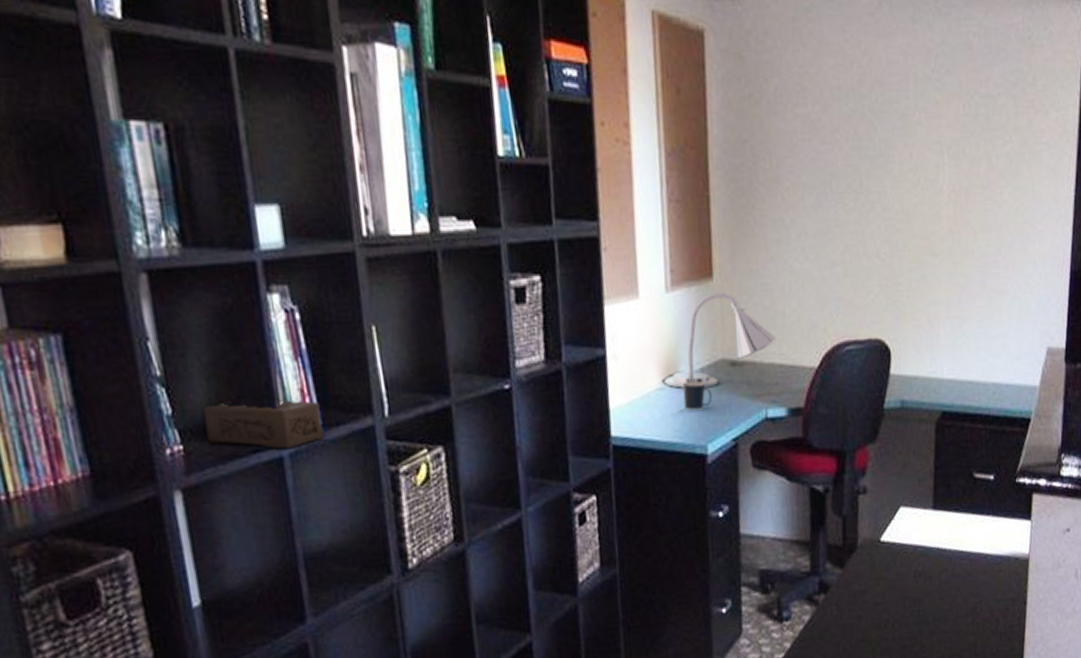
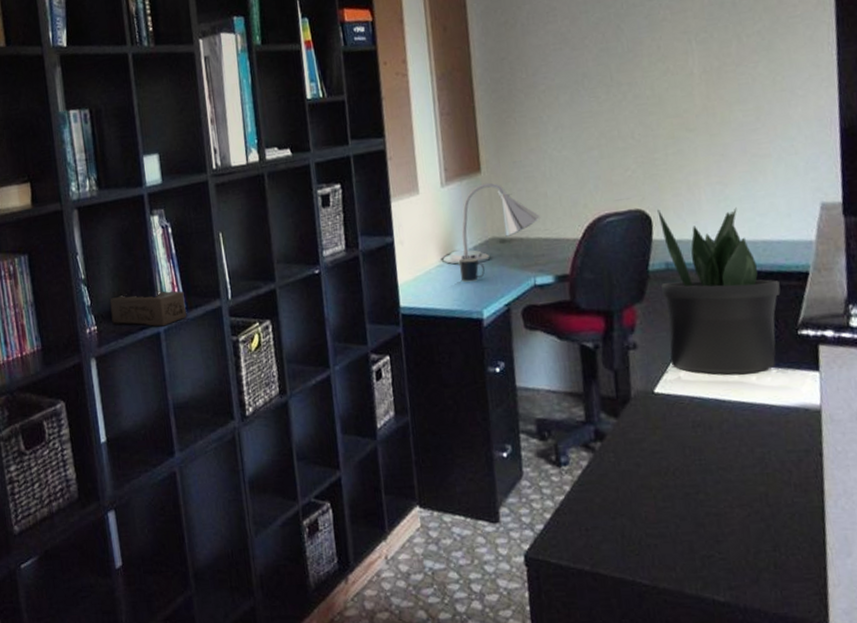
planter: none [894,340,1004,524] -> present [657,207,781,376]

